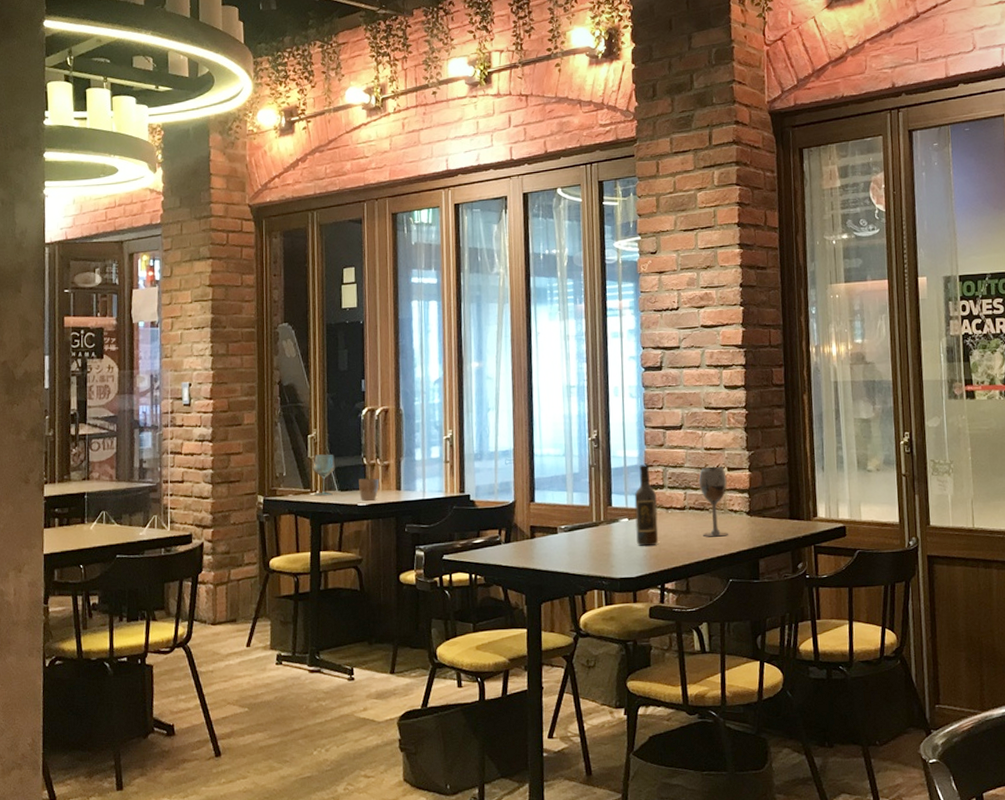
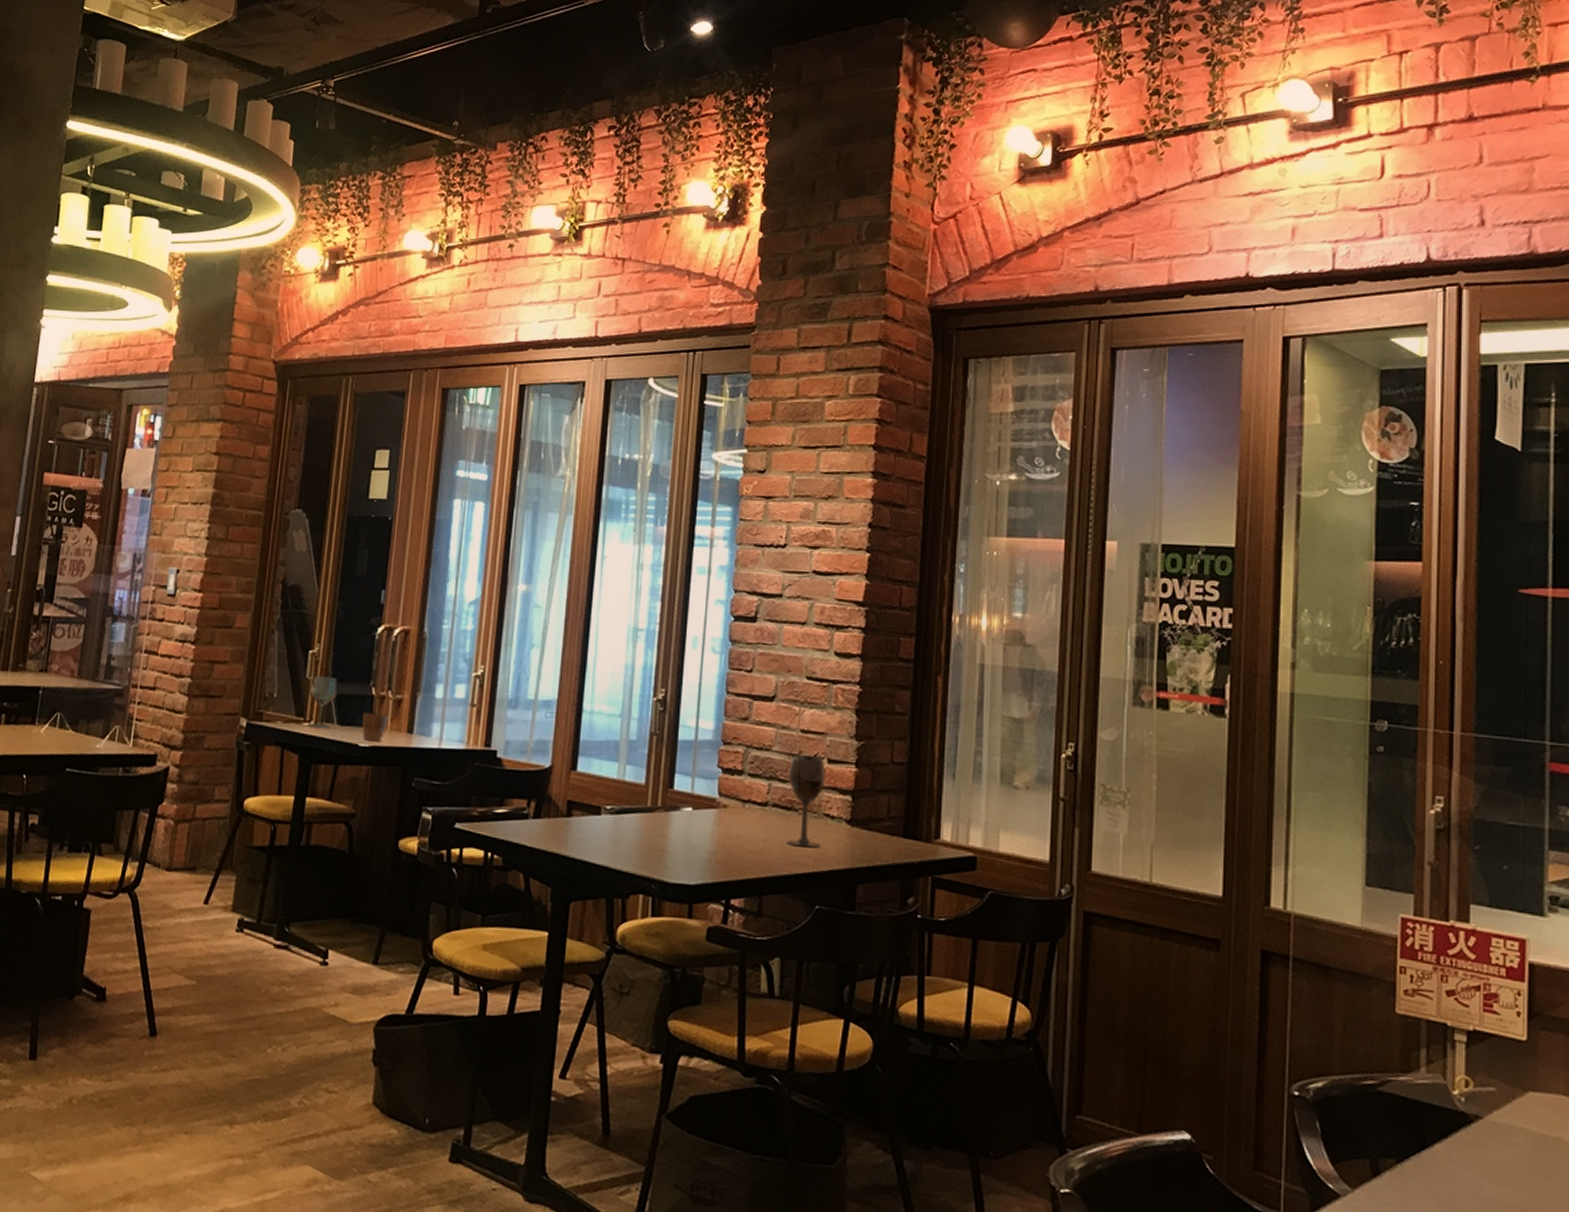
wine bottle: present [634,464,659,547] -> none [700,740,732,848]

